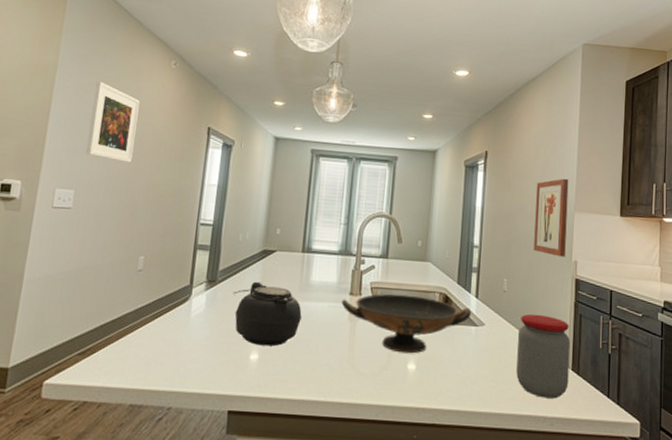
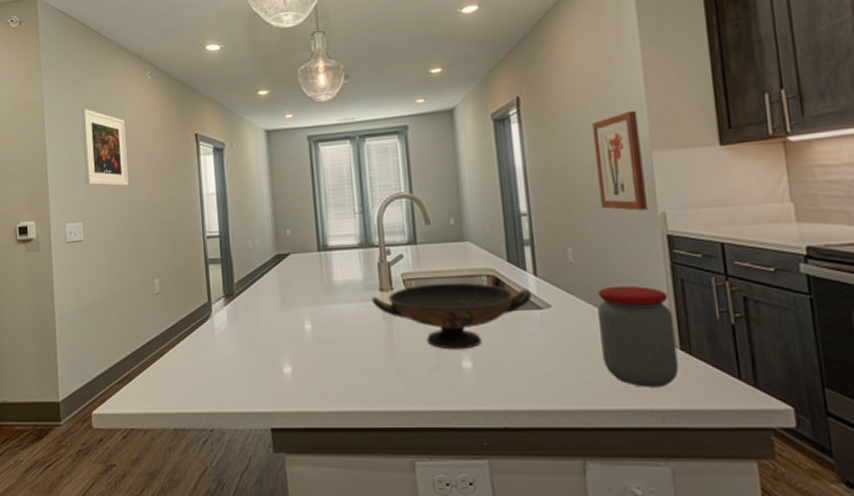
teapot: present [233,281,302,347] -> none [253,289,331,357]

